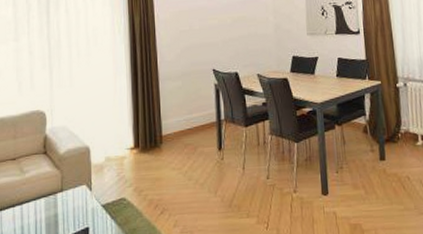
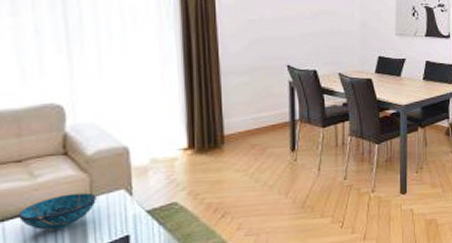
decorative bowl: none [12,187,65,221] -> present [19,192,96,231]

